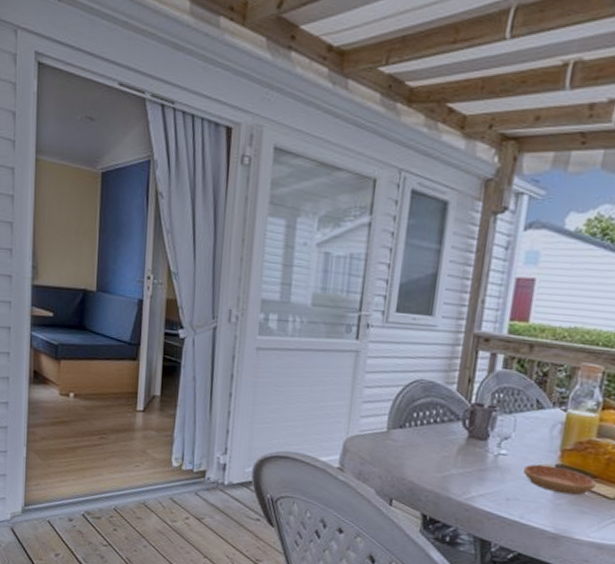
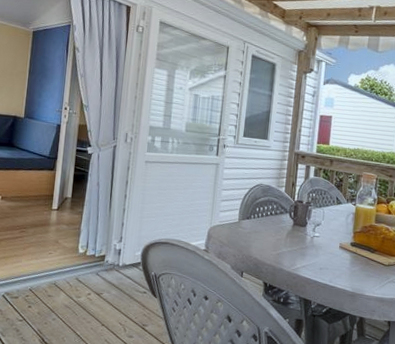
saucer: present [523,464,596,496] -> none [330,242,376,264]

